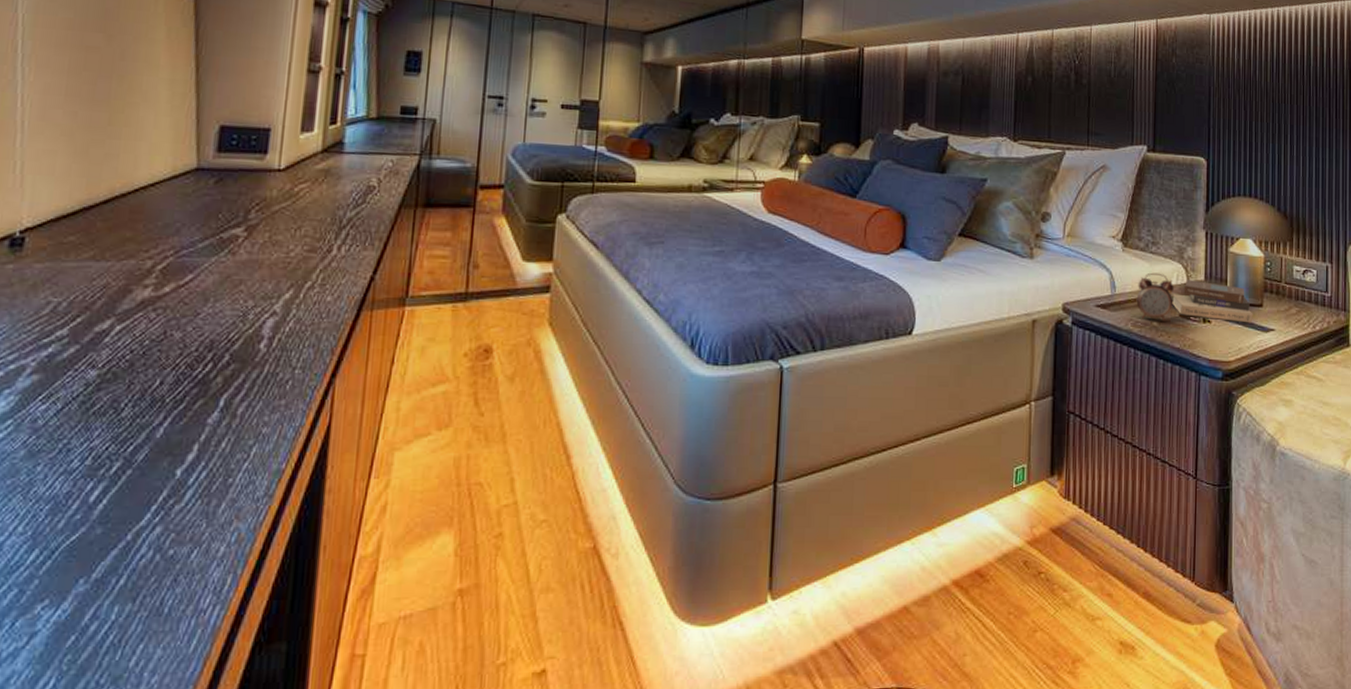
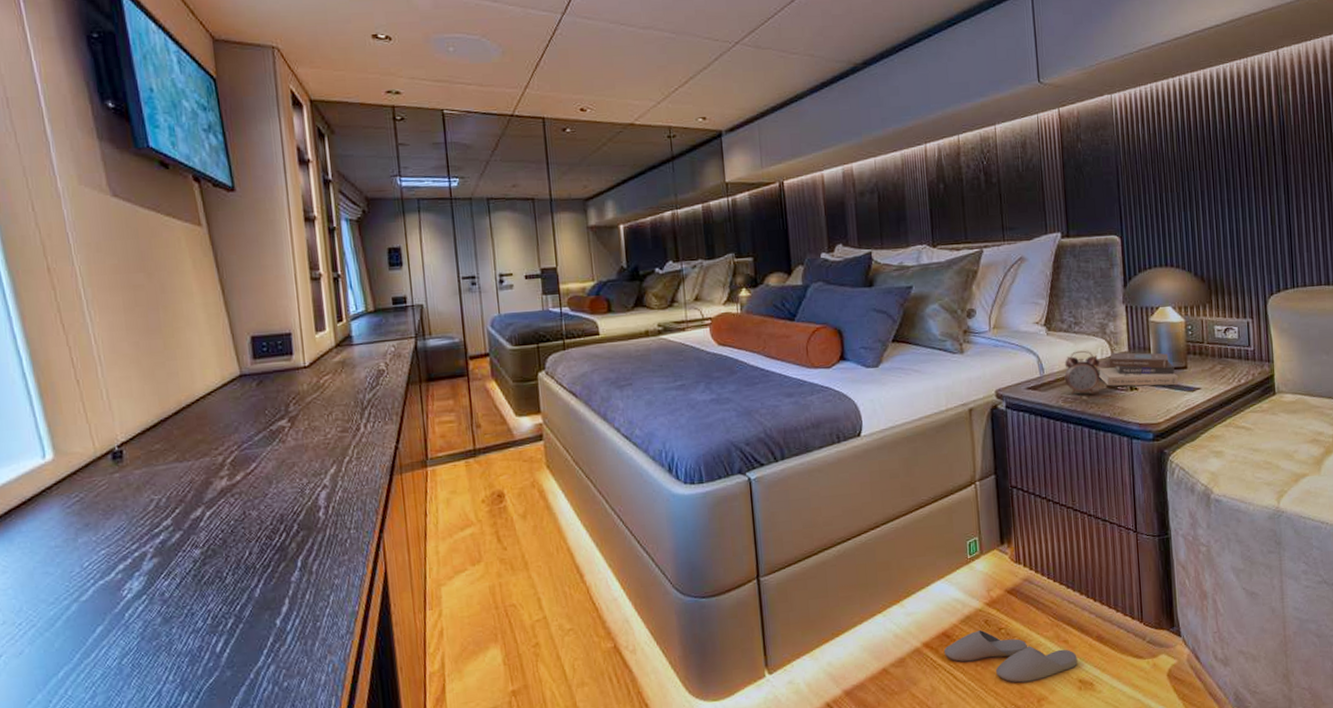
slippers: none [975,572,1120,639] -> present [944,630,1078,683]

